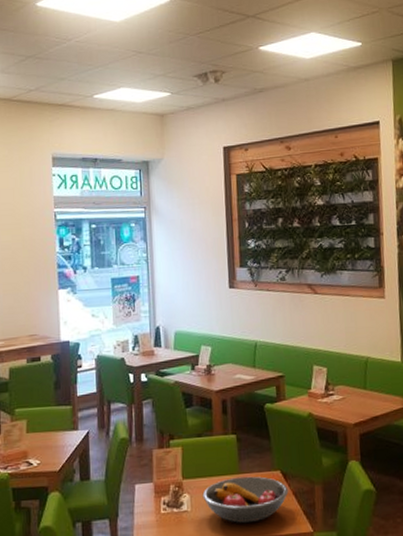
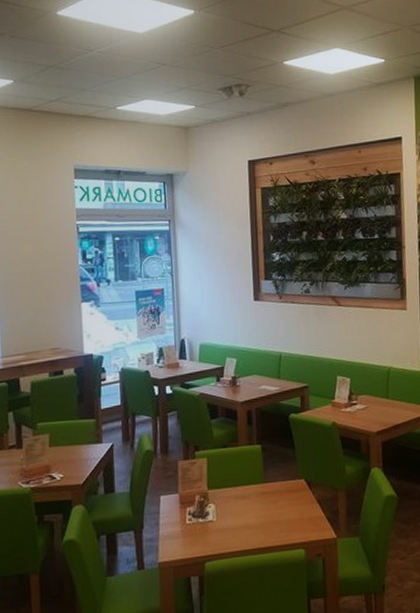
fruit bowl: present [202,476,289,524] -> none [228,485,313,532]

